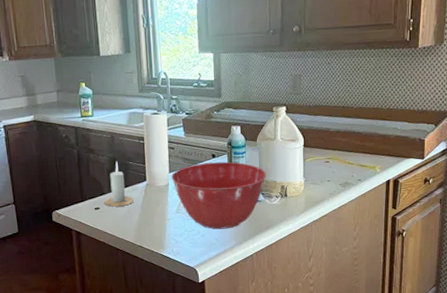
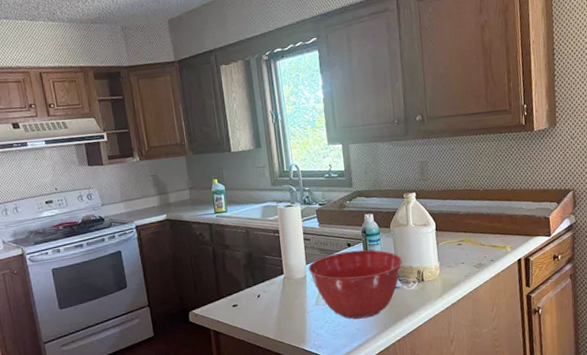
candle: present [104,162,134,207] -> none [242,256,272,303]

